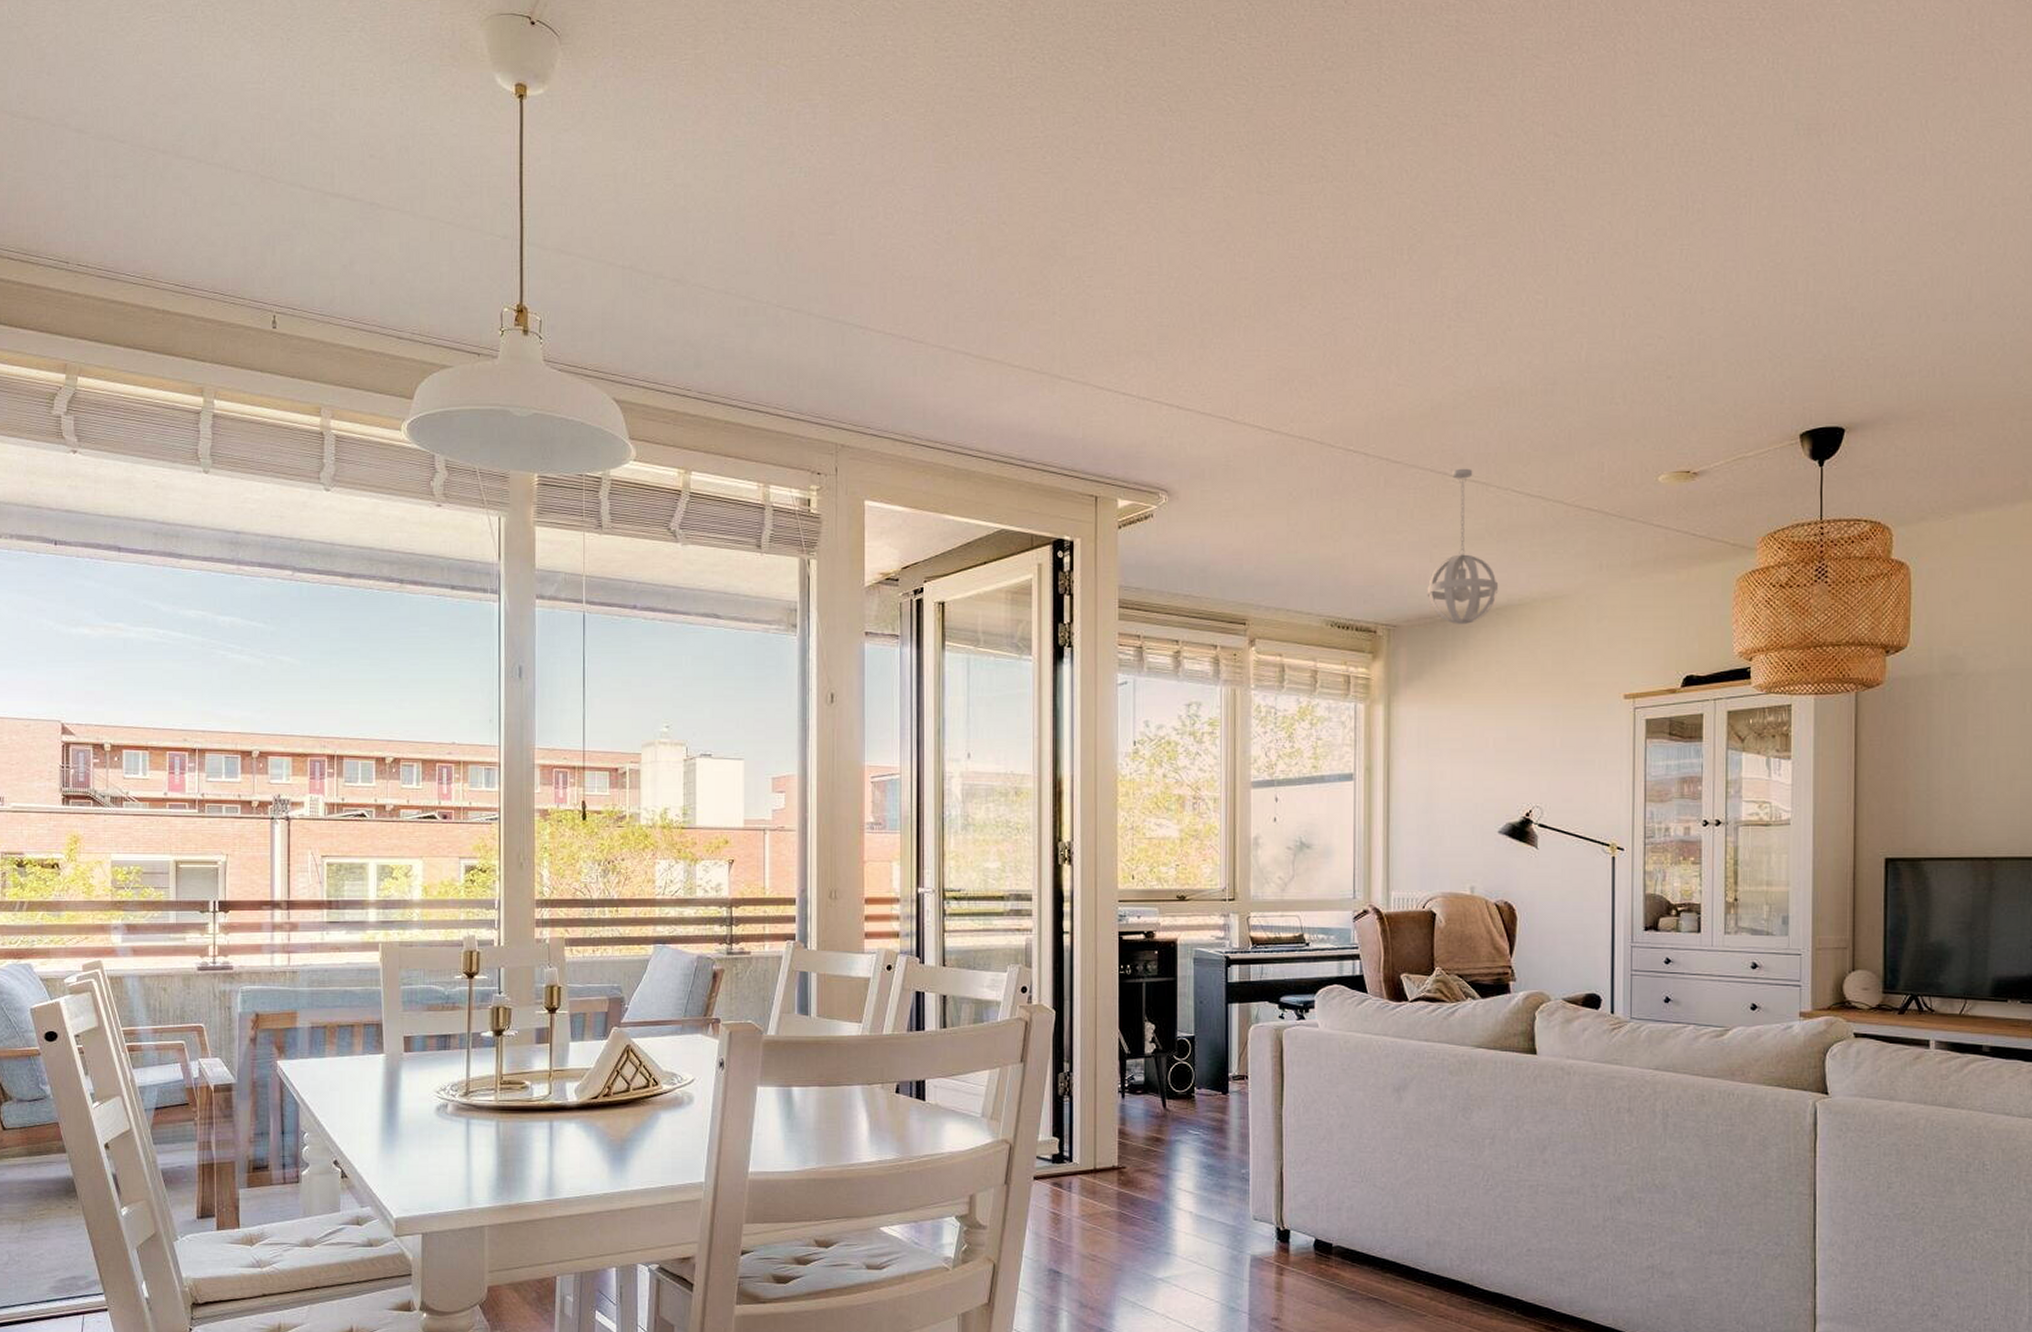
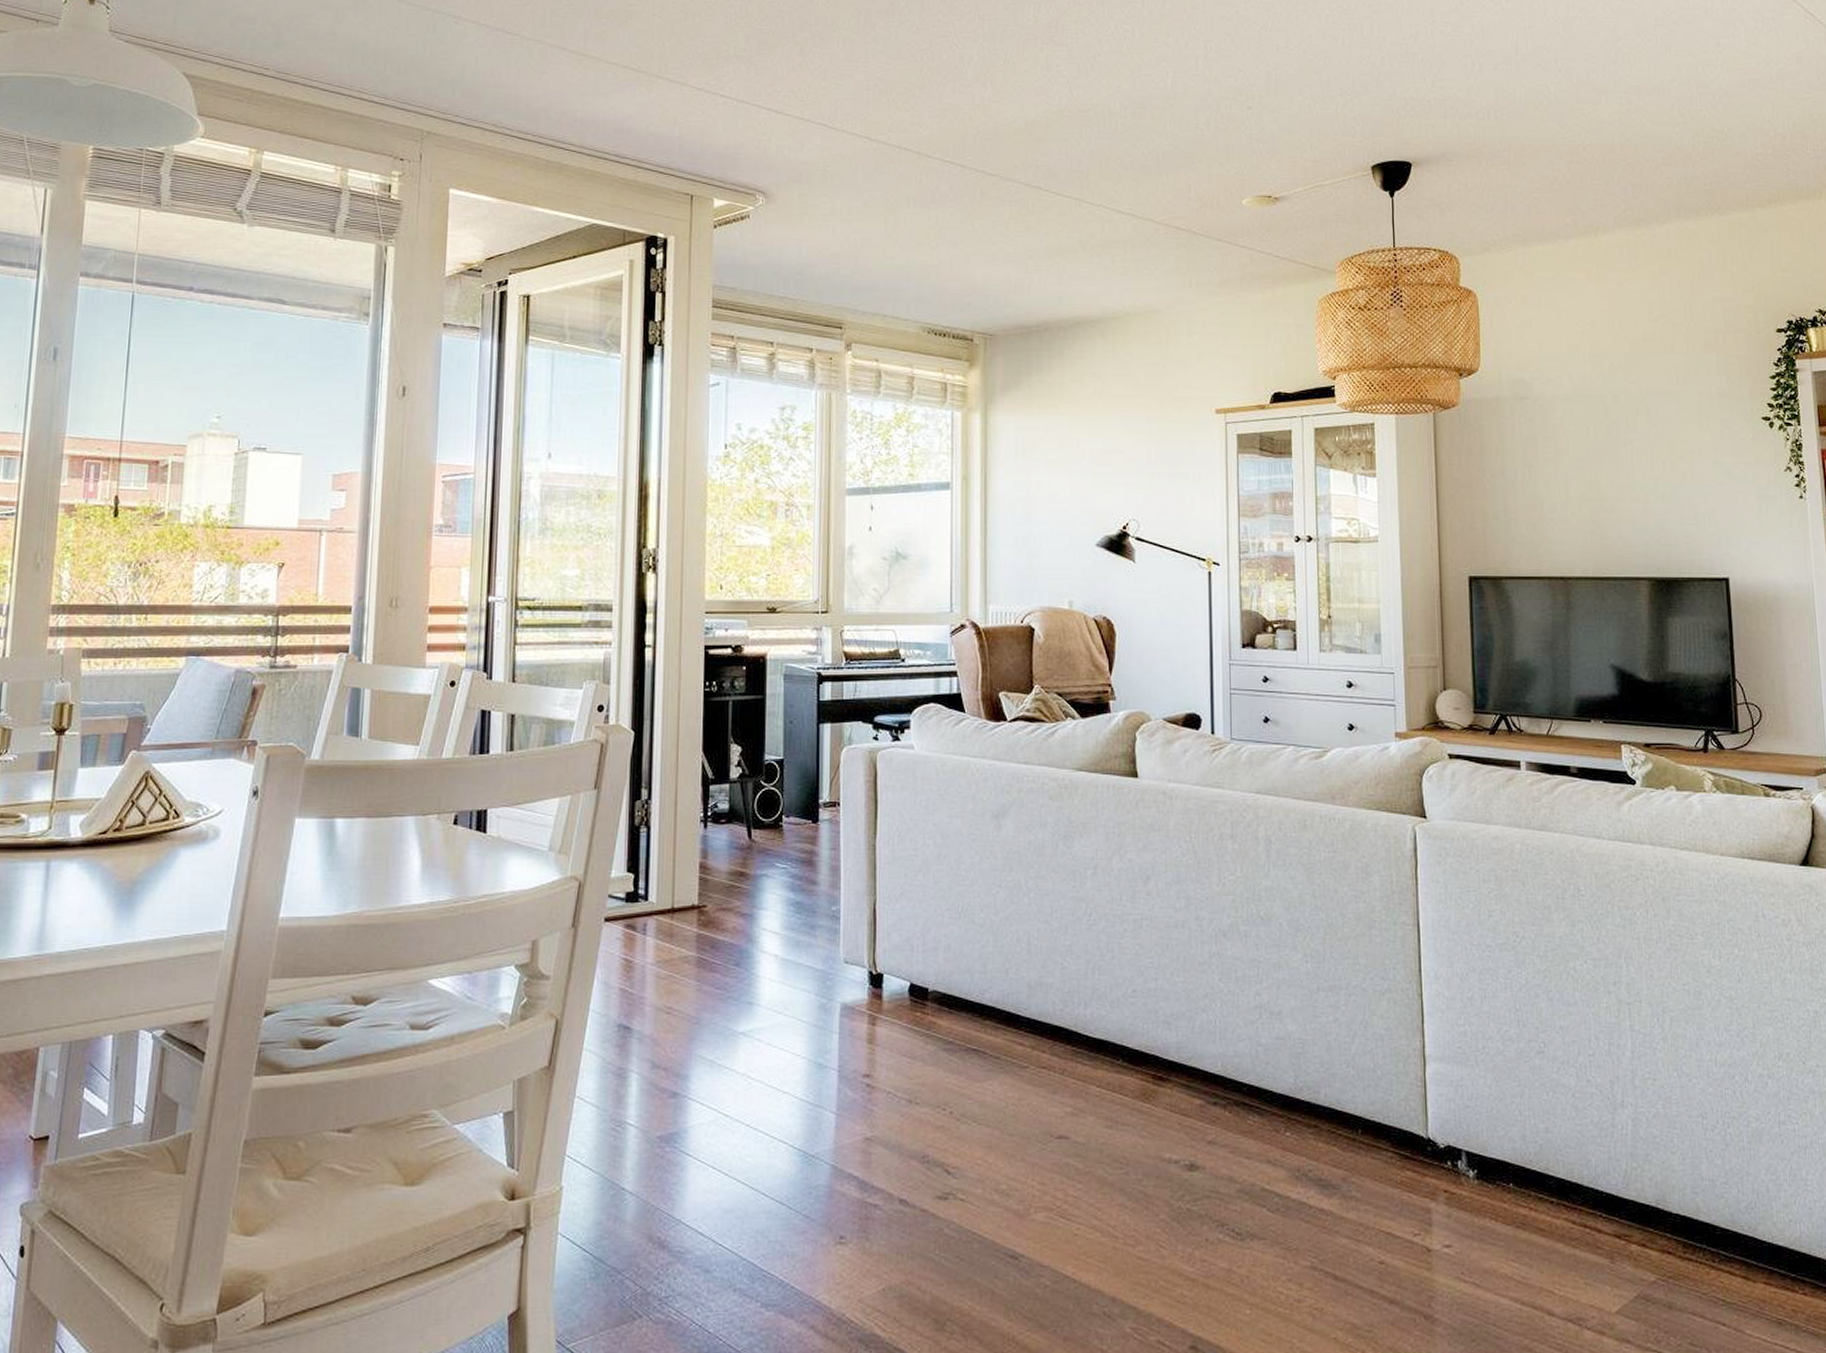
pendant light: present [1427,468,1499,625] -> none [1022,183,1093,336]

